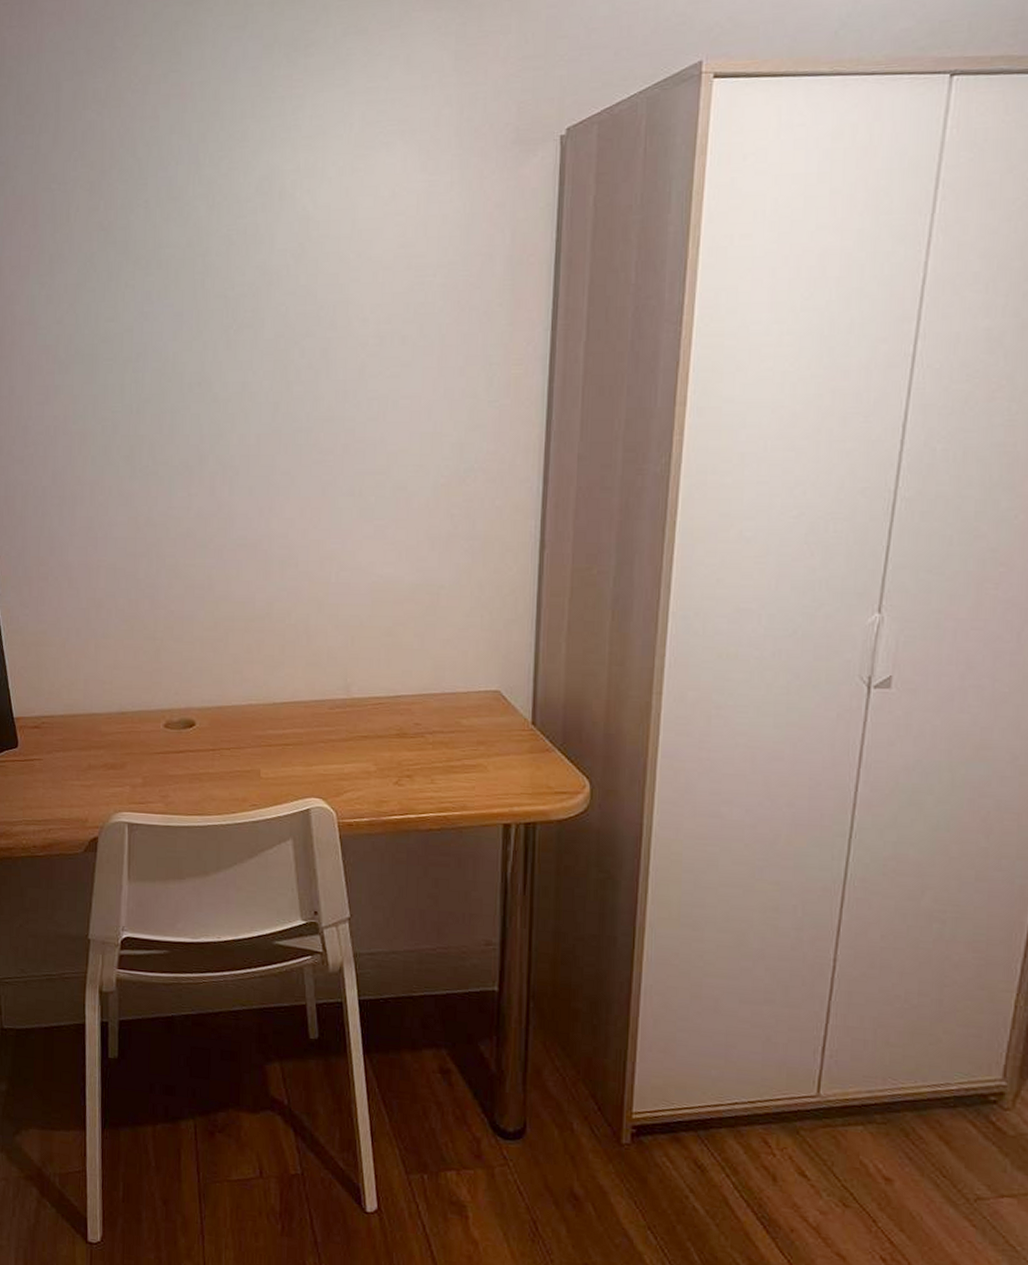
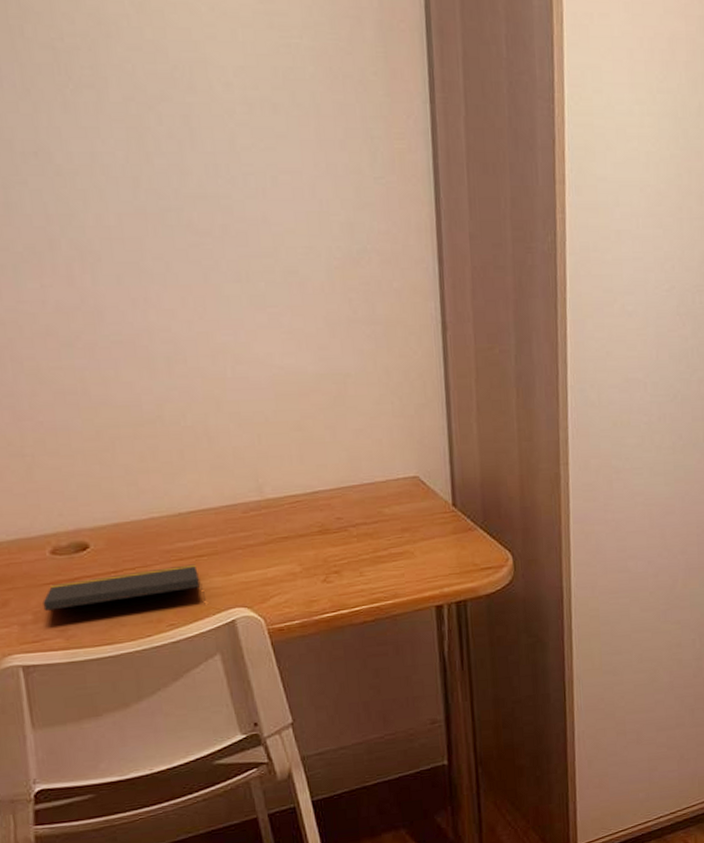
notepad: none [152,751,286,787] -> present [43,564,205,611]

